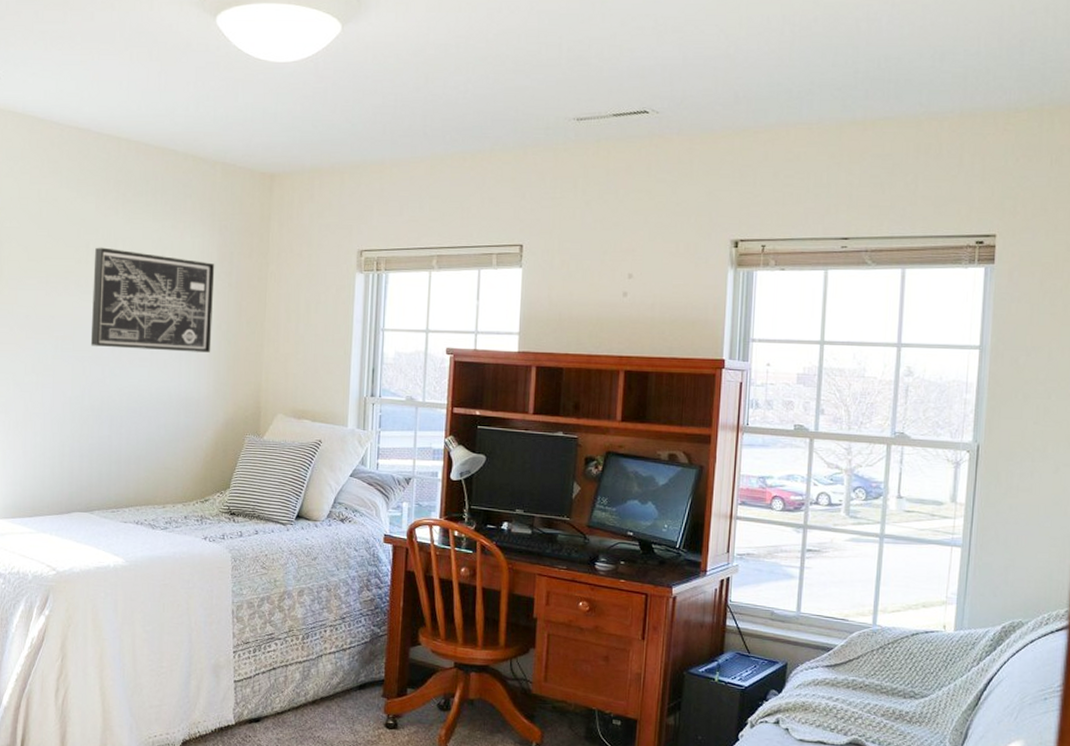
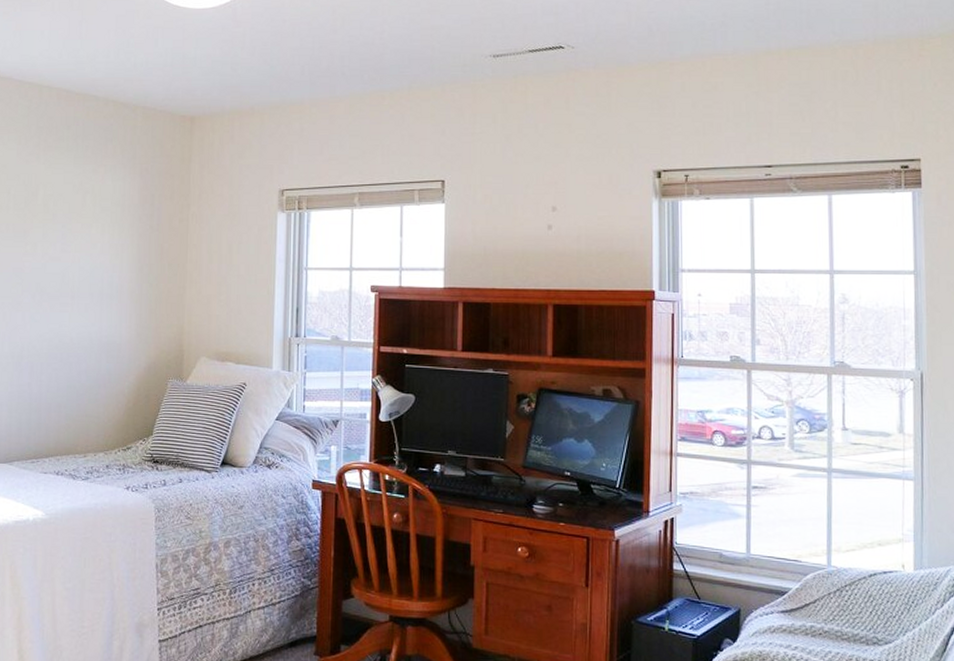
wall art: present [90,247,215,353] -> none [11,193,136,296]

